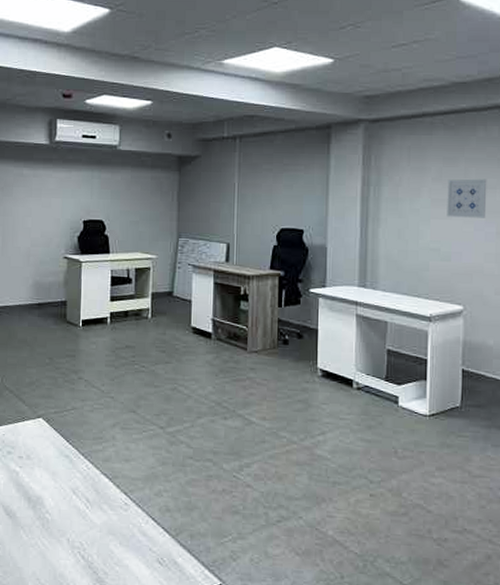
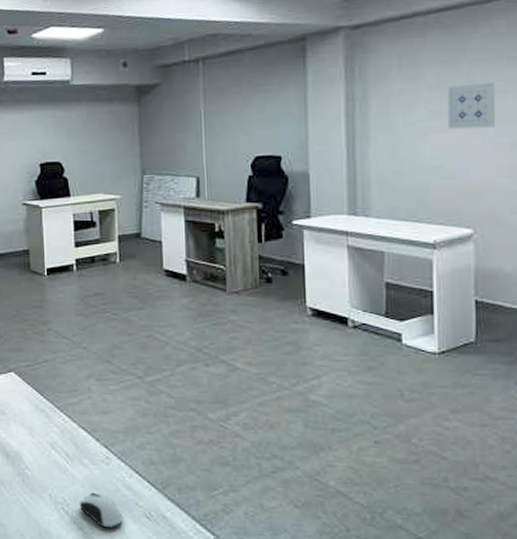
computer mouse: none [95,537,138,573] -> present [79,492,124,528]

